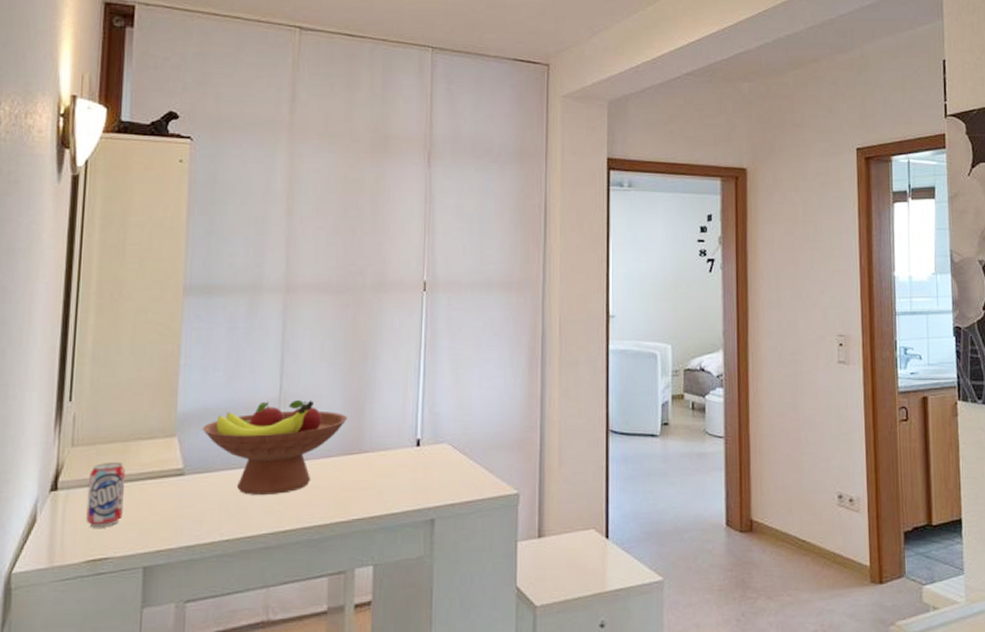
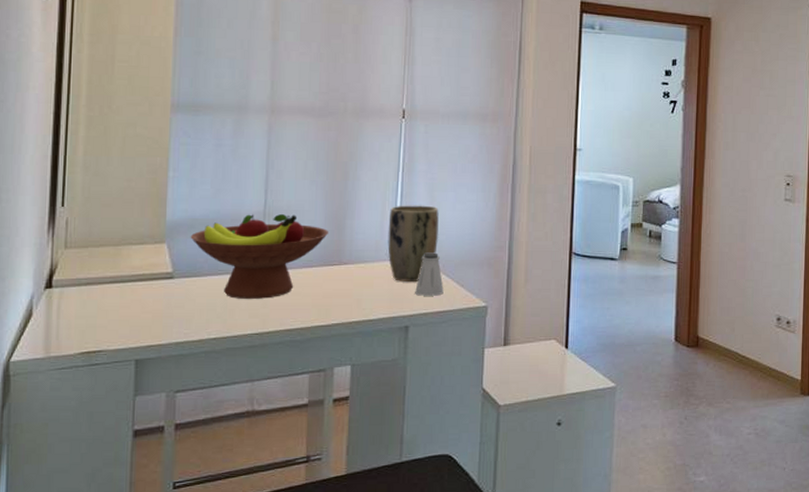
beverage can: present [86,462,126,528] -> none [80,265,118,323]
plant pot: none [410,384,464,469] -> present [387,205,439,281]
saltshaker: none [441,436,471,485] -> present [415,252,444,296]

